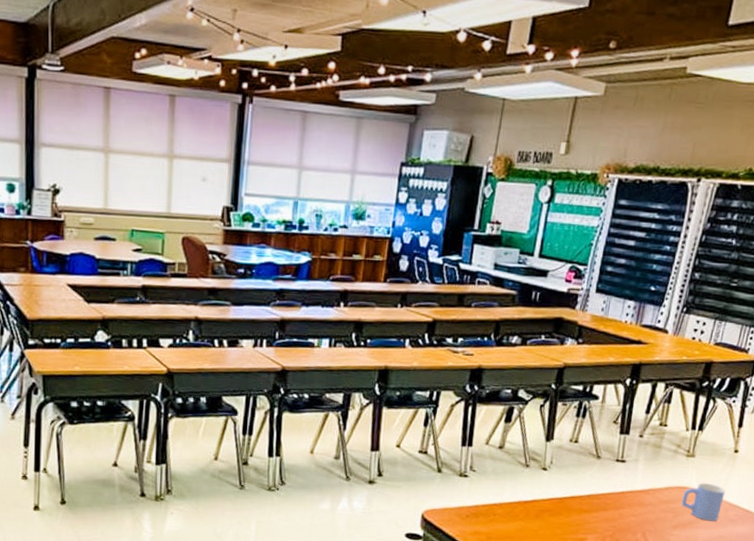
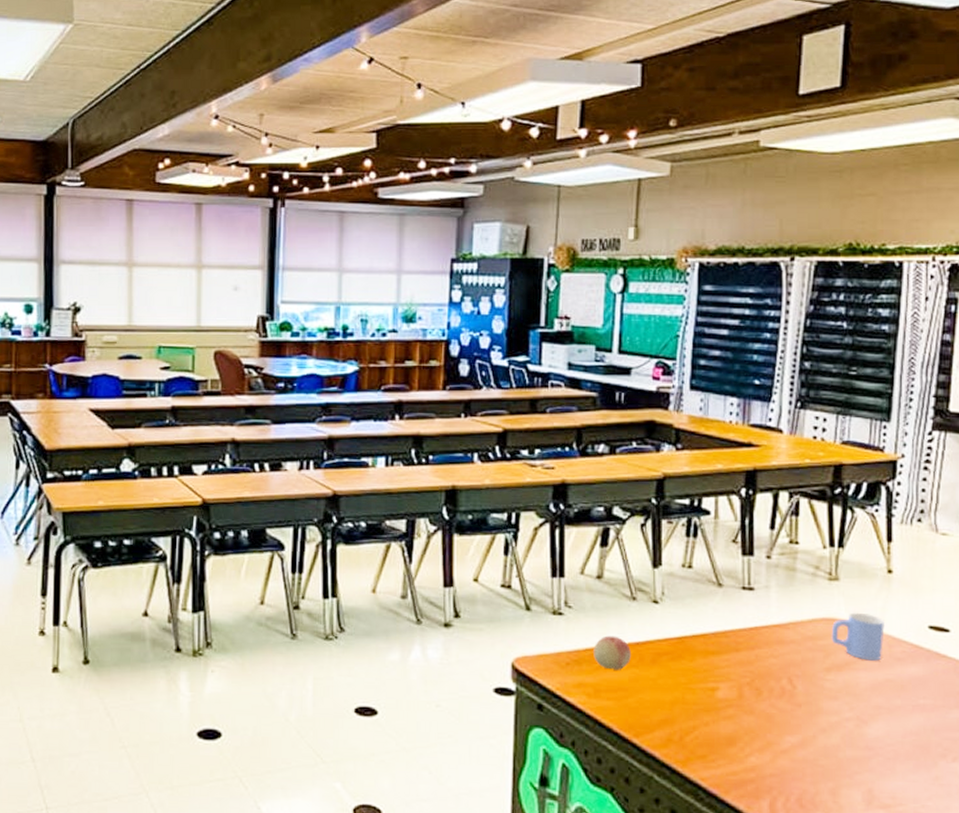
fruit: none [489,494,520,522] -> present [593,635,631,670]

